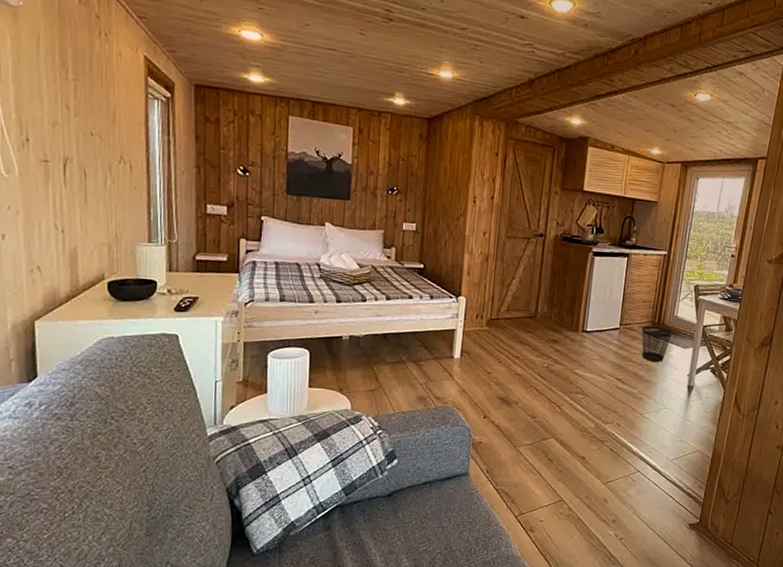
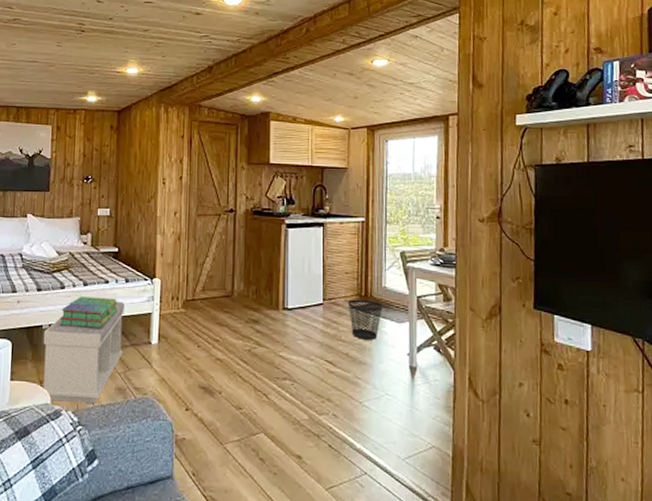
bench: none [343,316,428,410] -> present [43,301,125,403]
stack of books: none [360,310,421,342] -> present [59,296,118,328]

